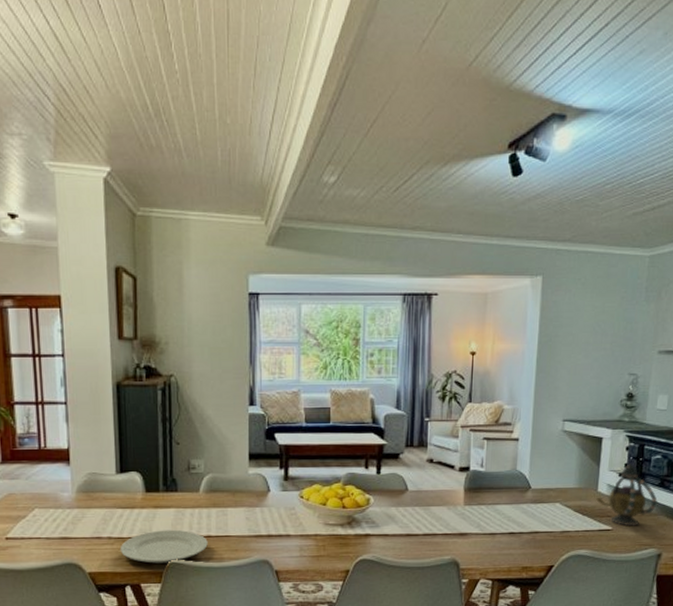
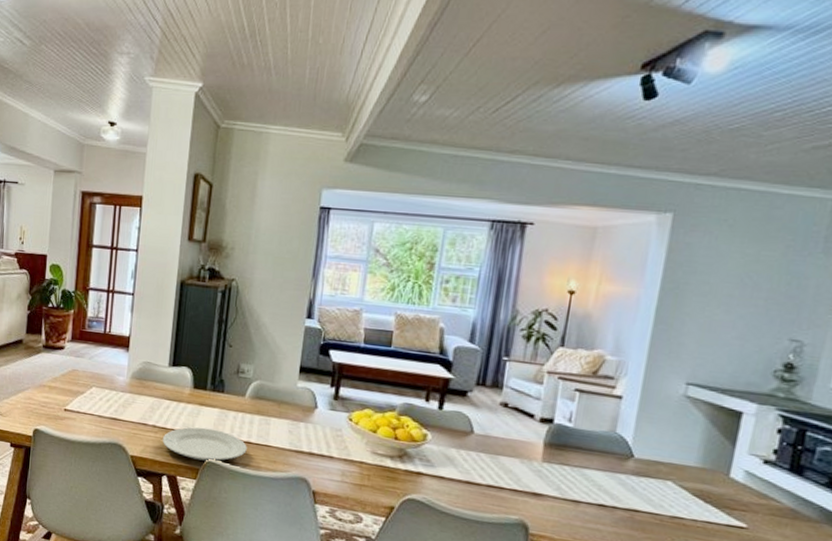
teapot: present [596,463,658,526] -> none [726,450,822,531]

